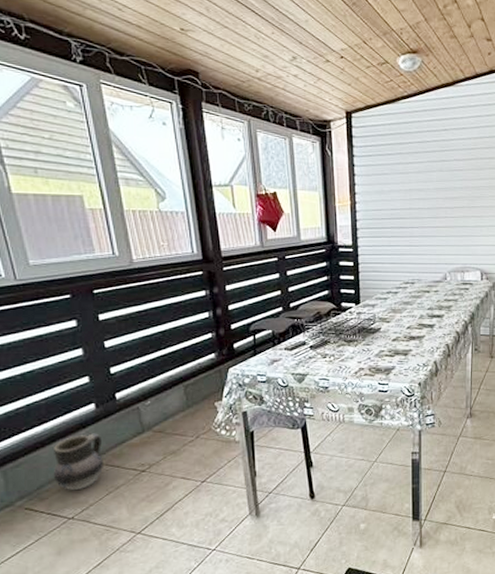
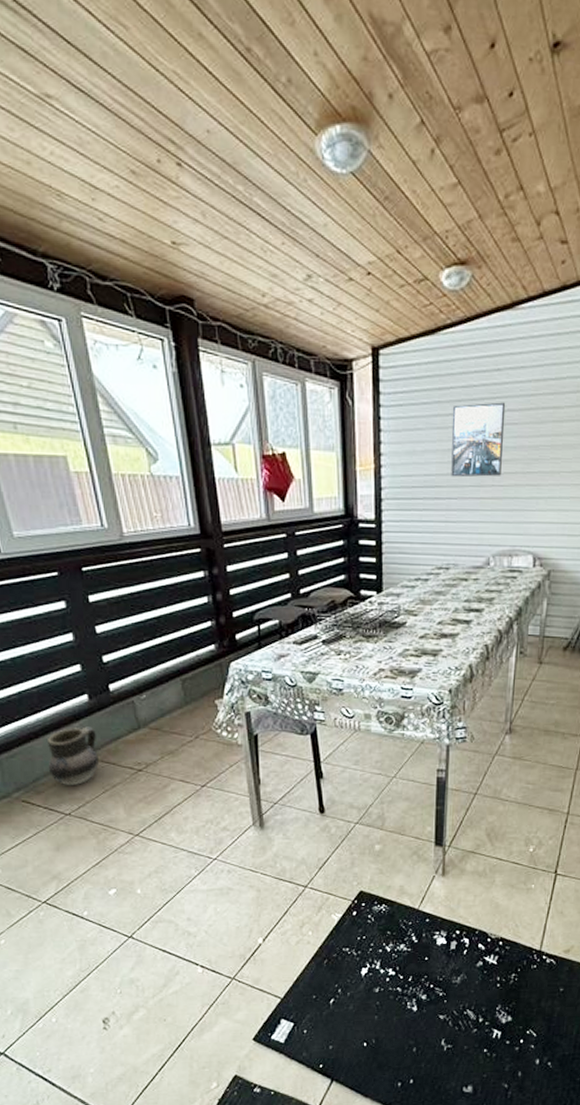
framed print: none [411,154,453,211] -> present [451,402,506,477]

